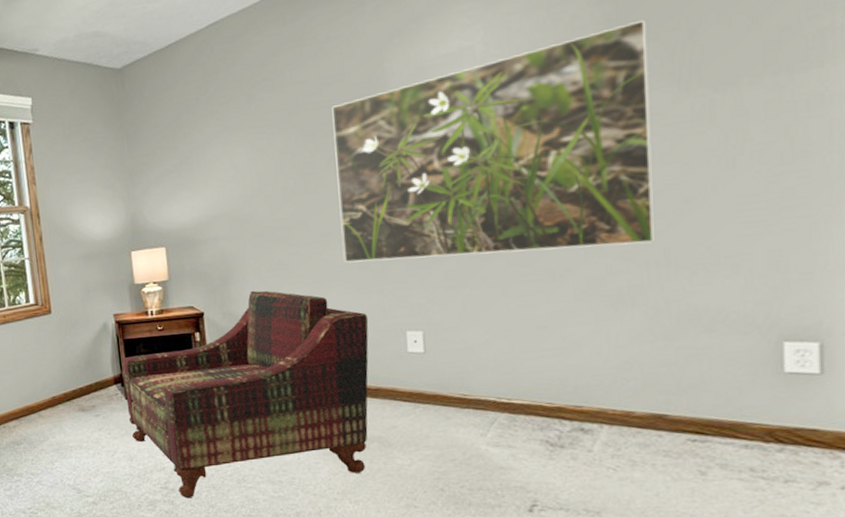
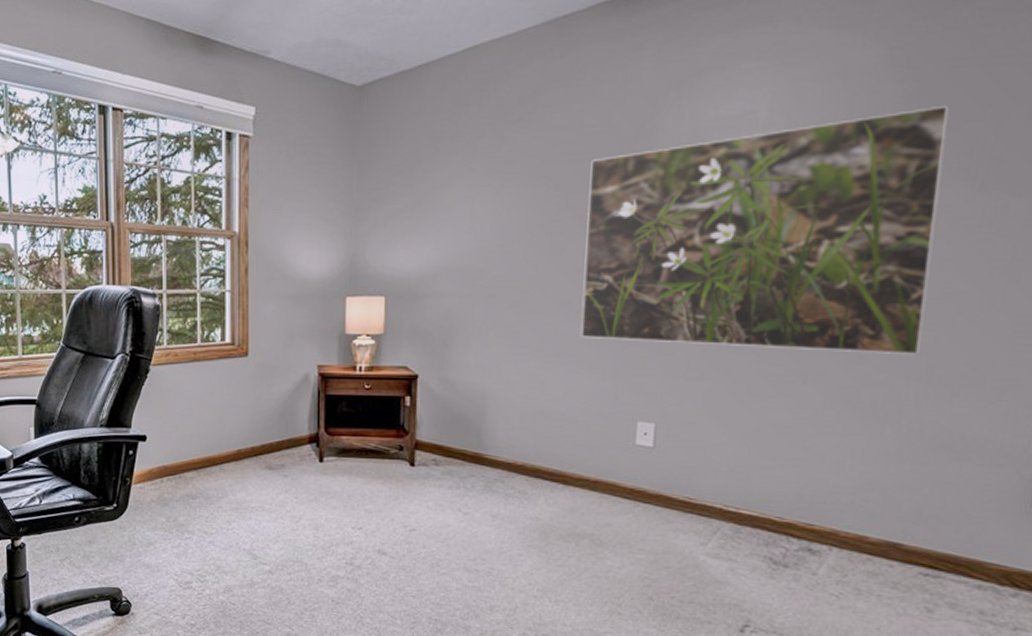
armchair: present [122,290,369,498] -> none [320,356,598,577]

